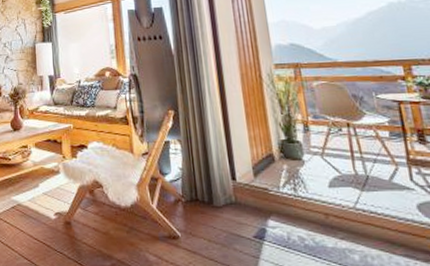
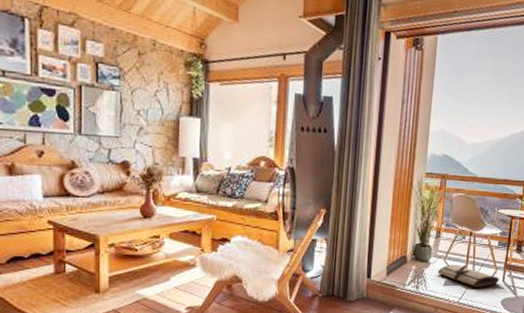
tool roll: none [316,161,405,189] -> present [437,264,499,287]

